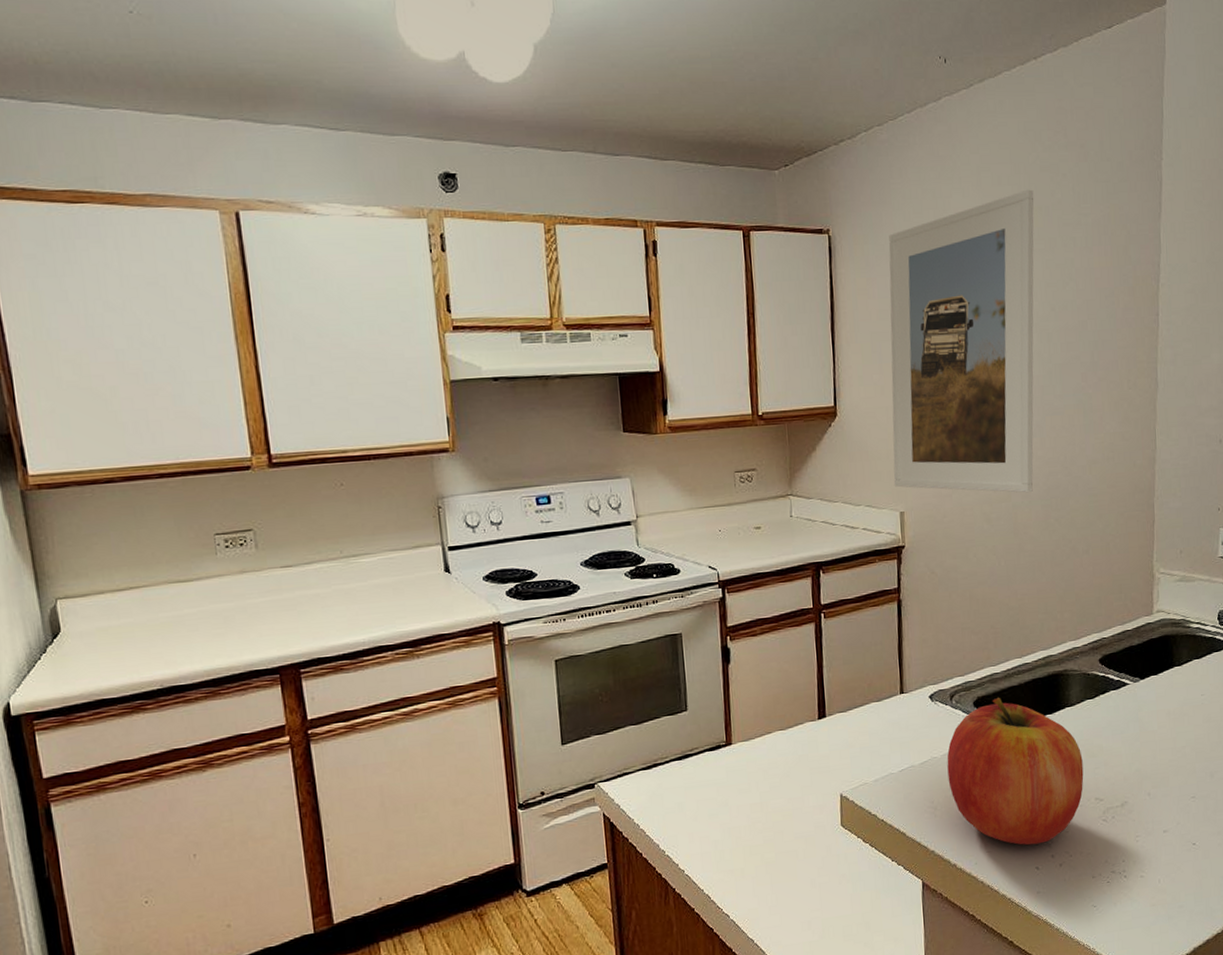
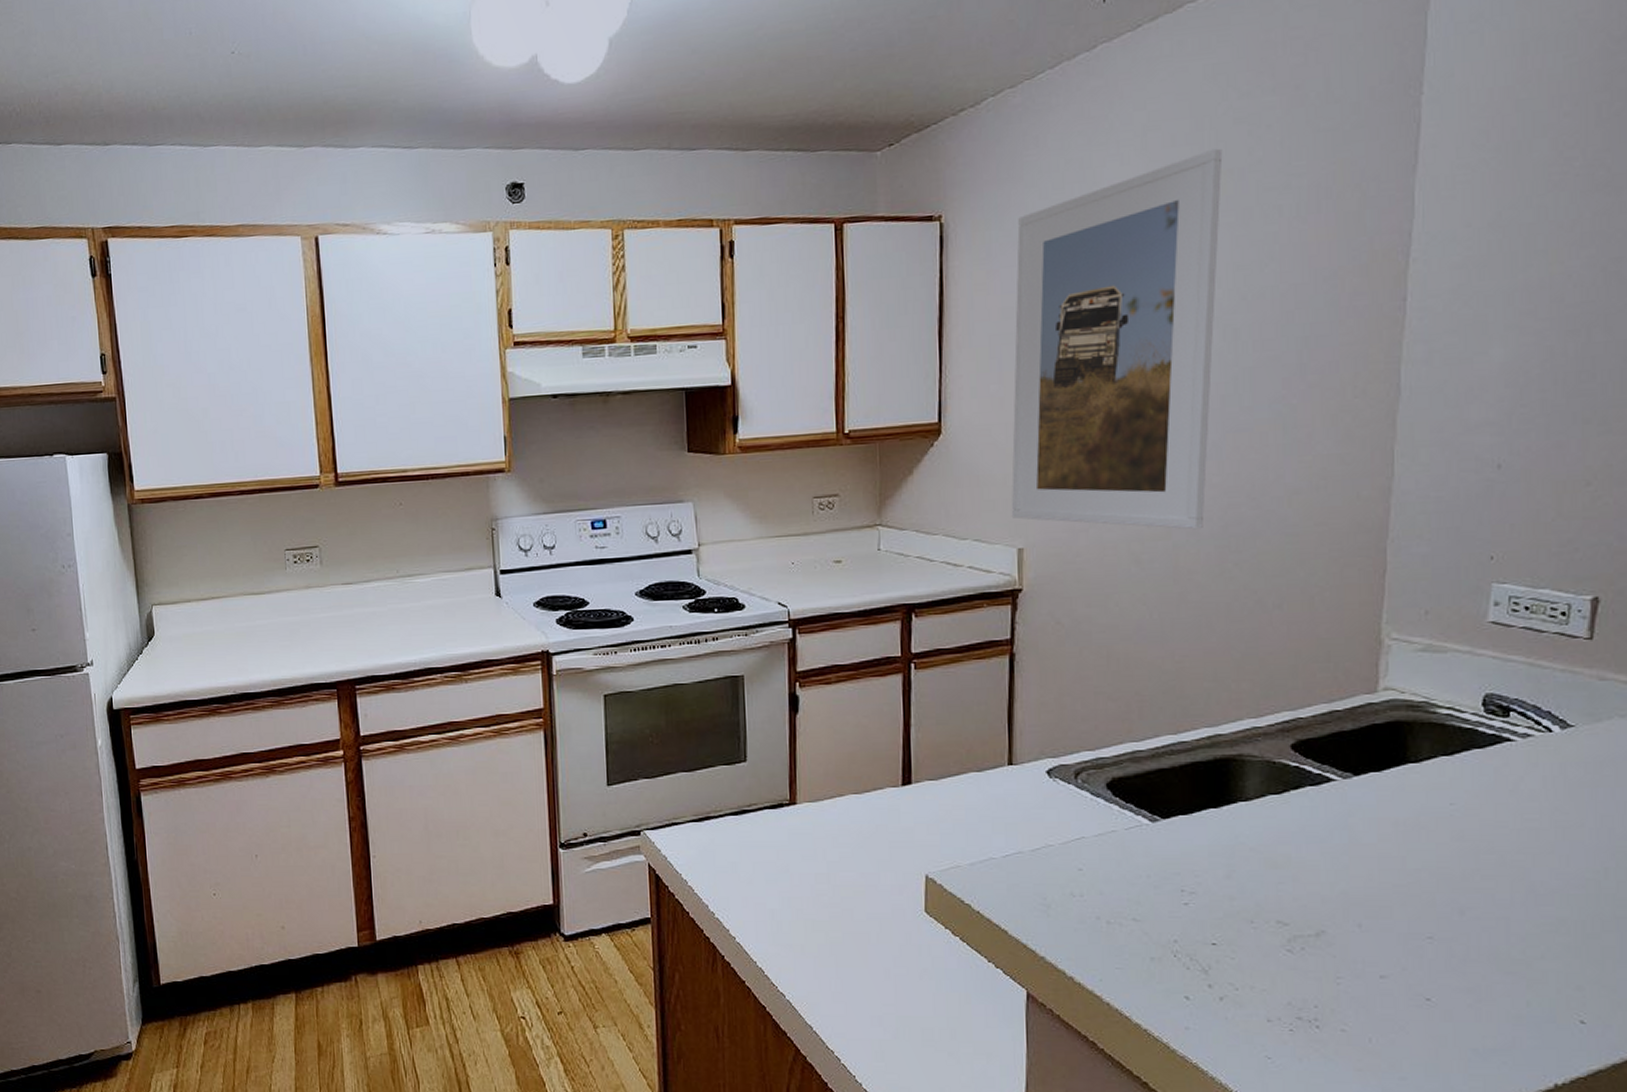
fruit: present [947,698,1084,846] -> none [1066,781,1261,968]

